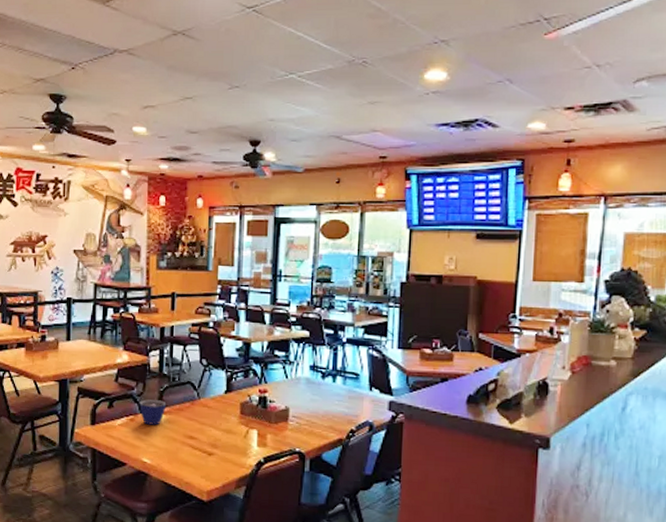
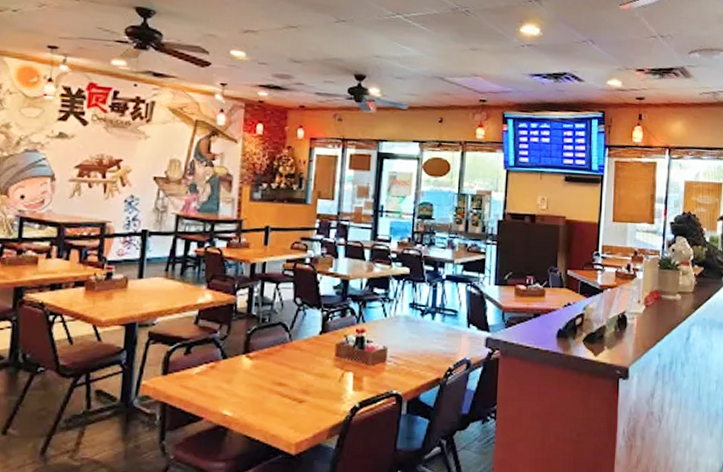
cup: present [139,399,167,425] -> none [222,343,254,372]

